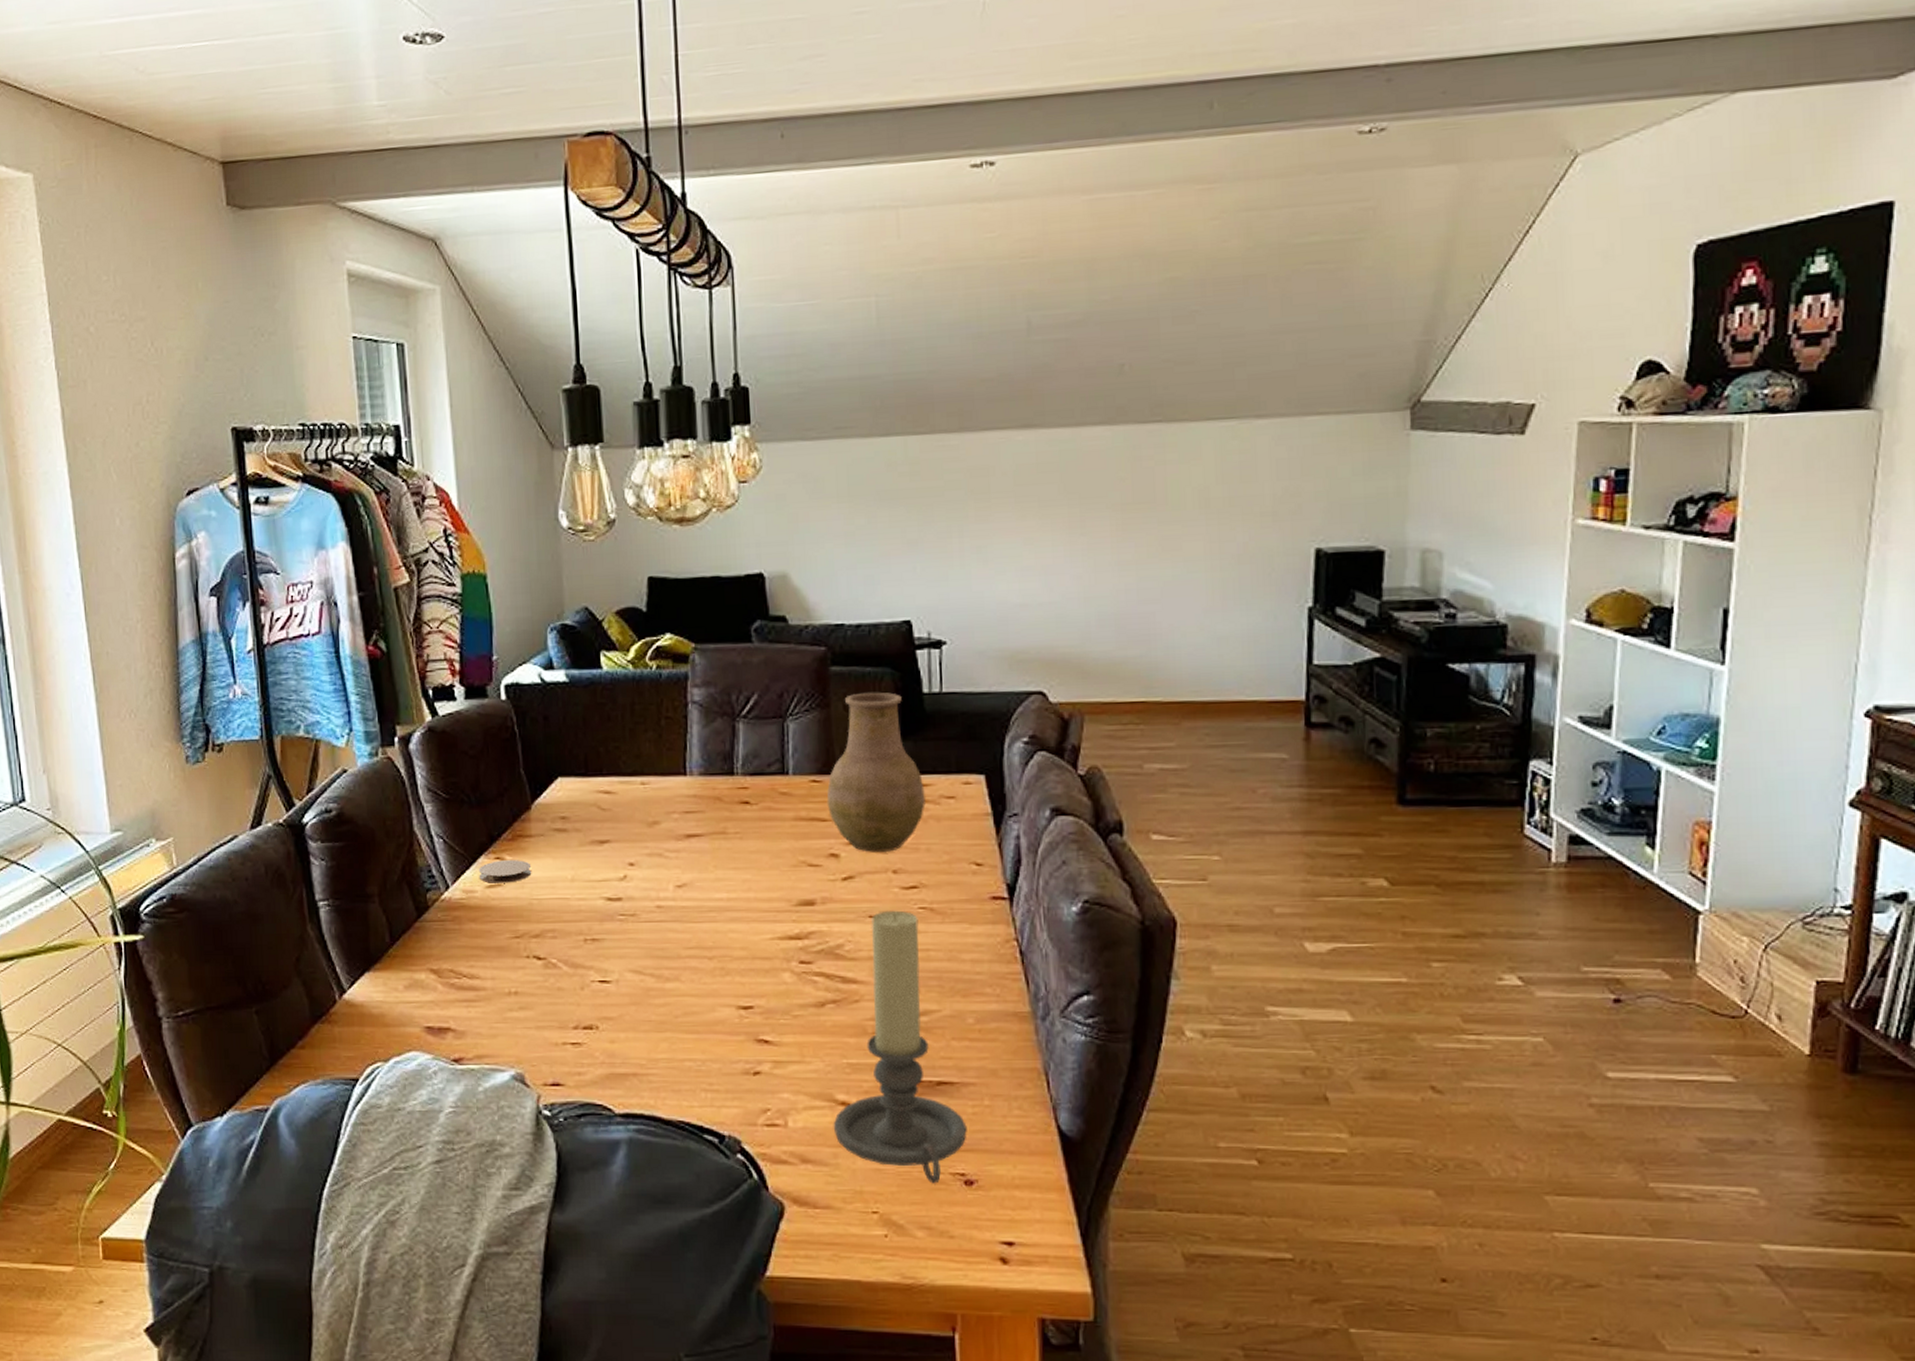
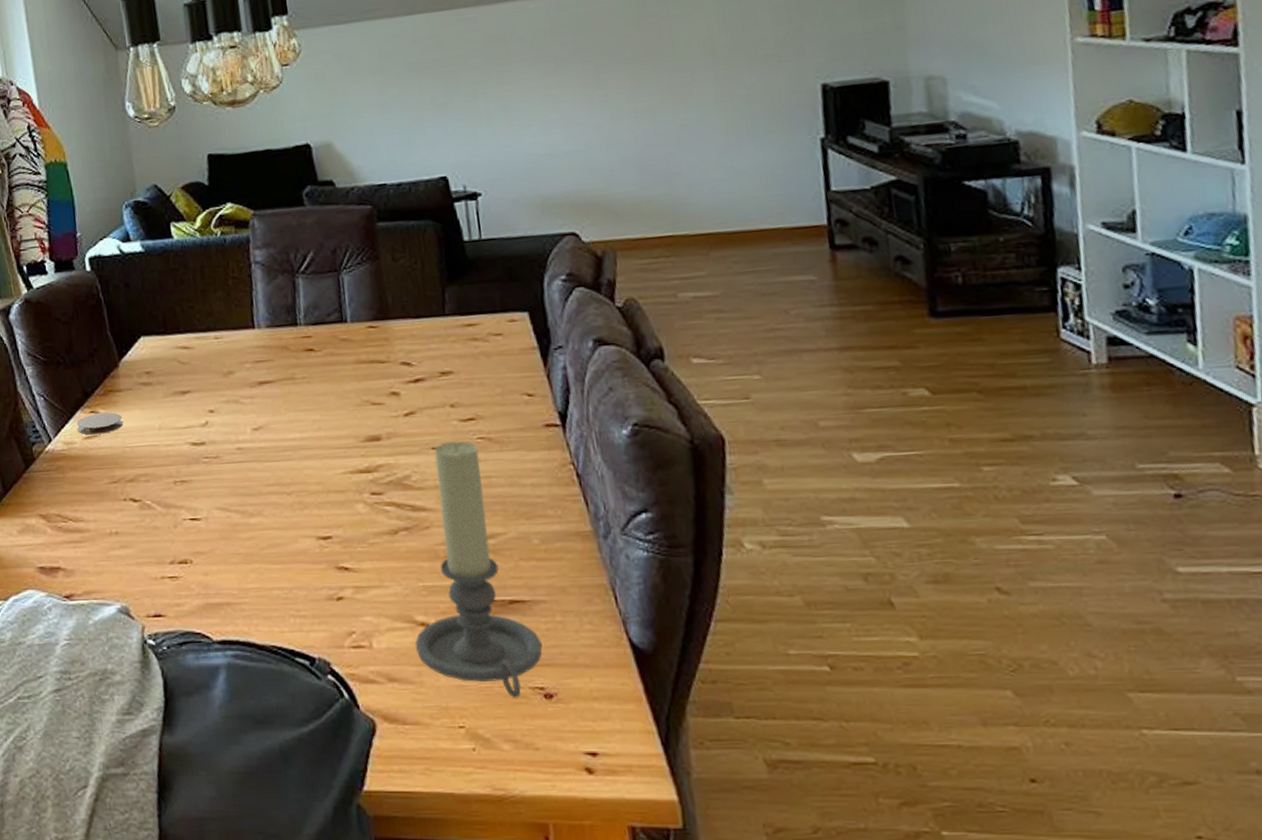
vase: present [826,692,926,852] -> none [383,242,476,389]

